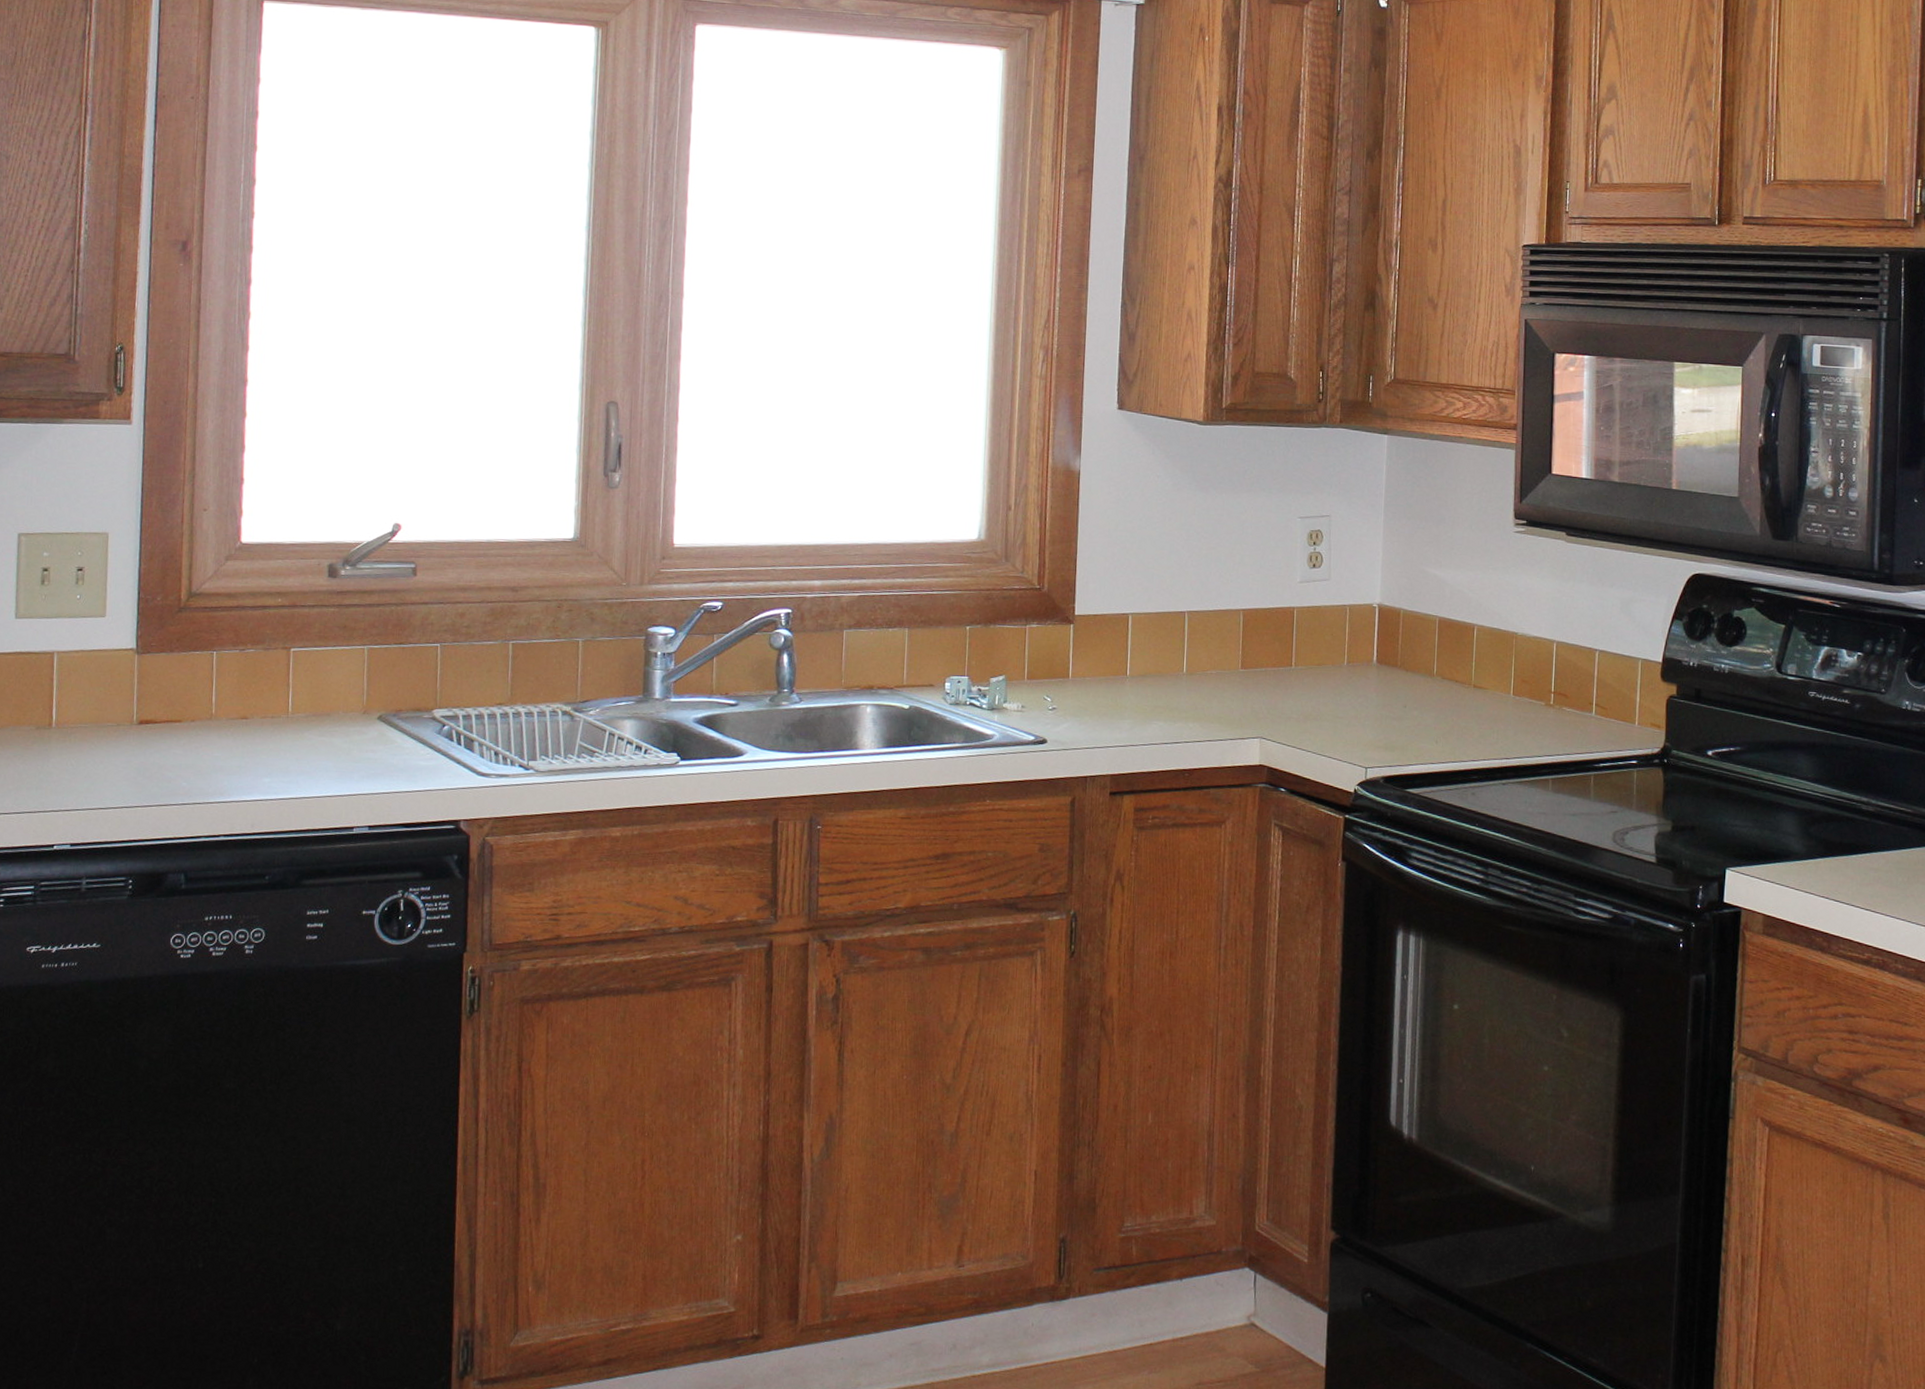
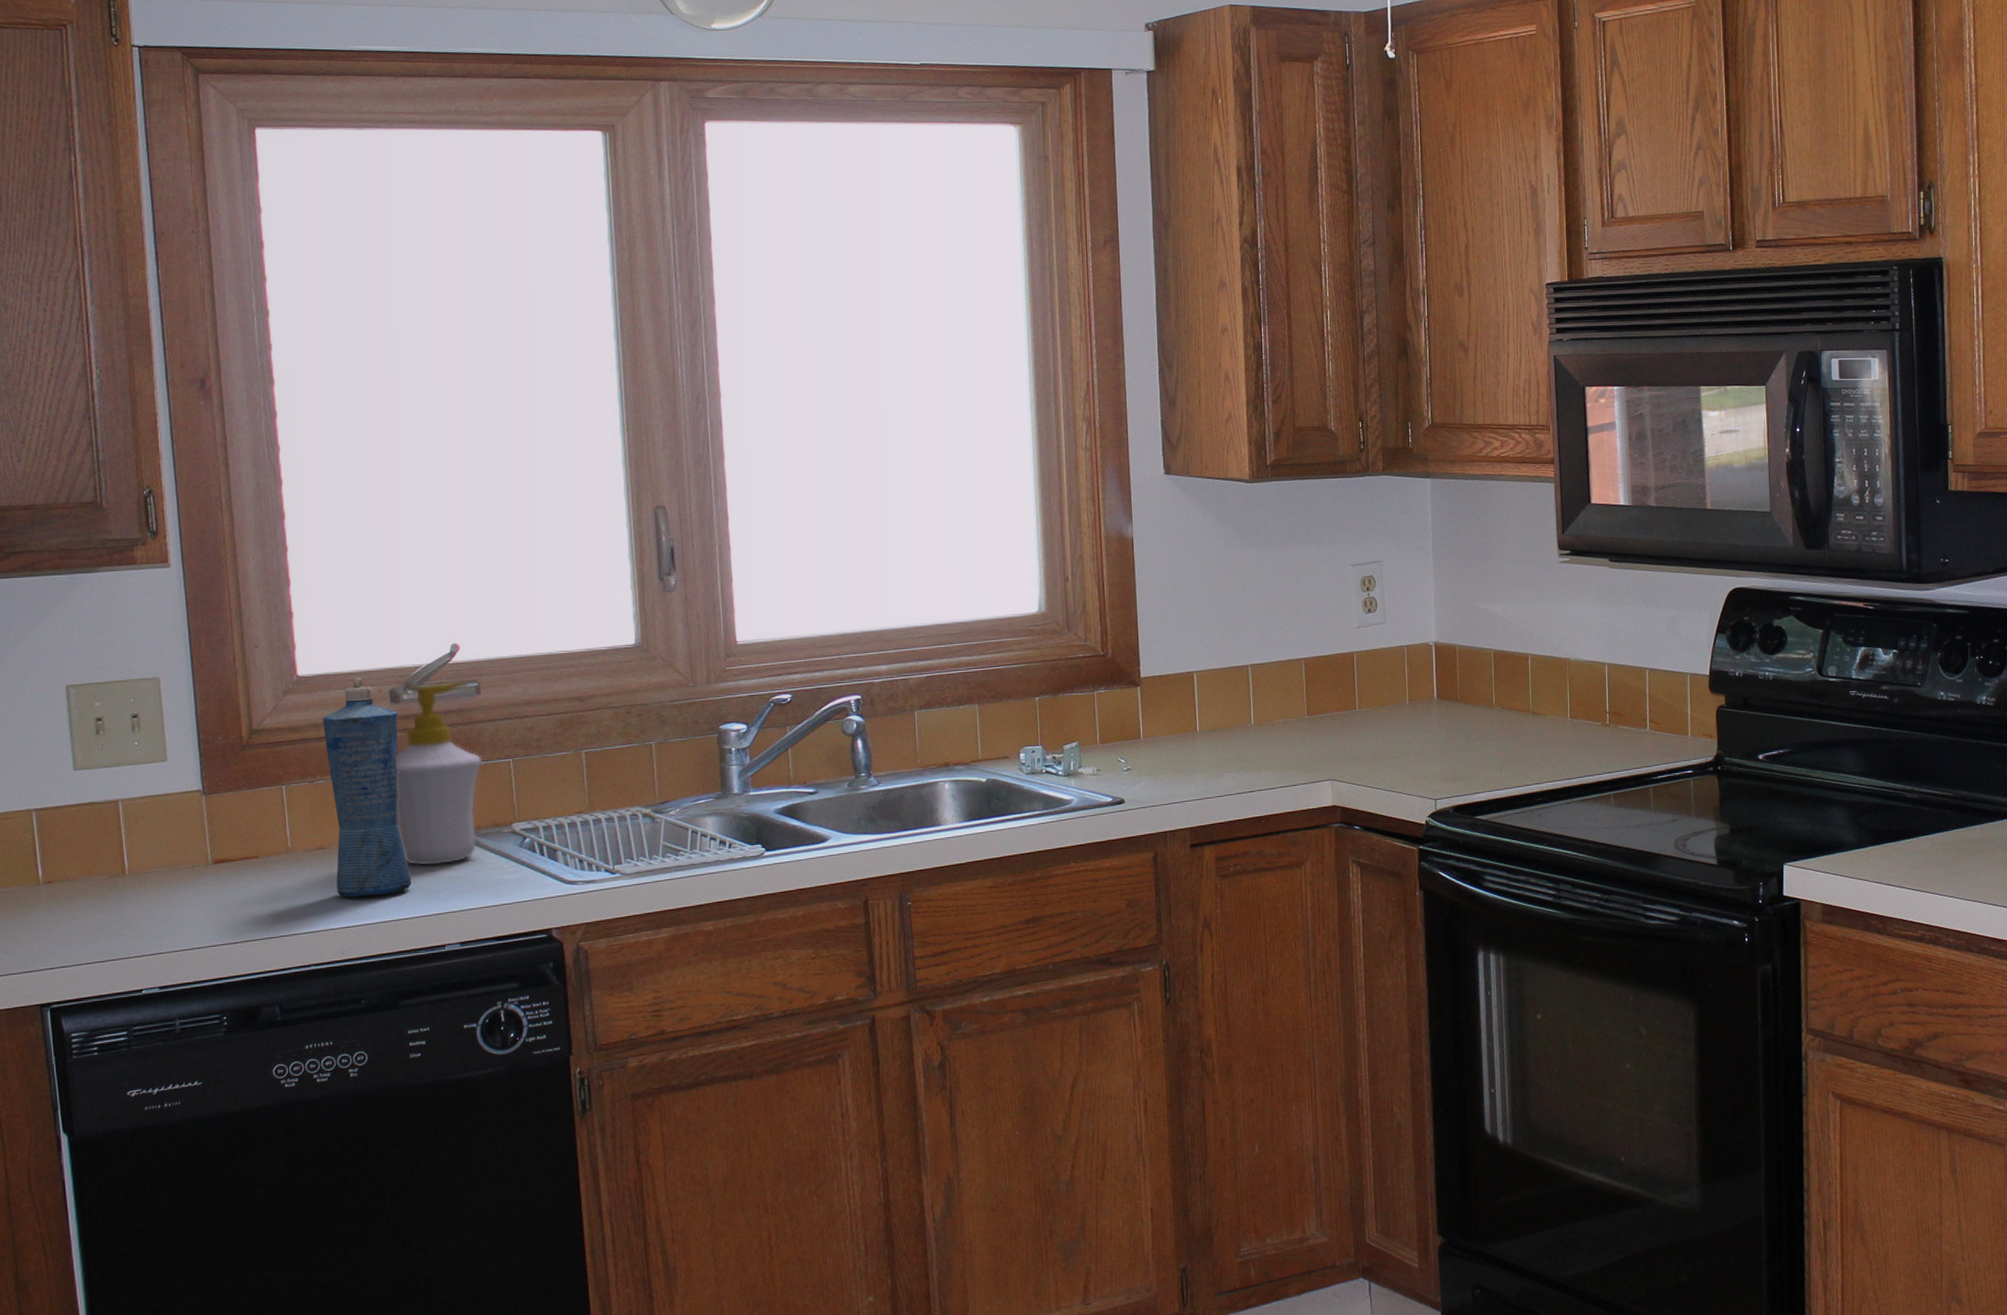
squeeze bottle: none [254,548,334,771] -> present [323,677,412,897]
soap bottle: none [321,560,411,745] -> present [396,680,483,866]

